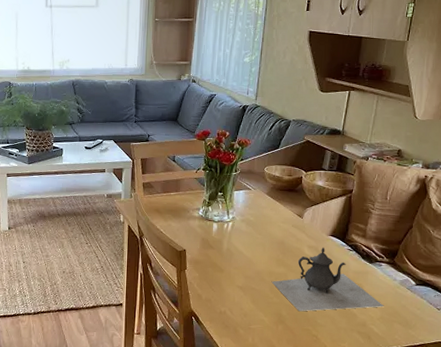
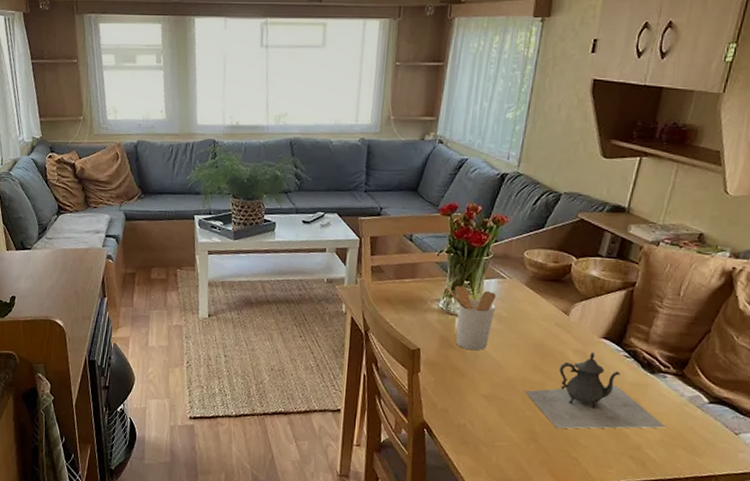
utensil holder: none [204,197,244,250] -> present [446,285,496,351]

